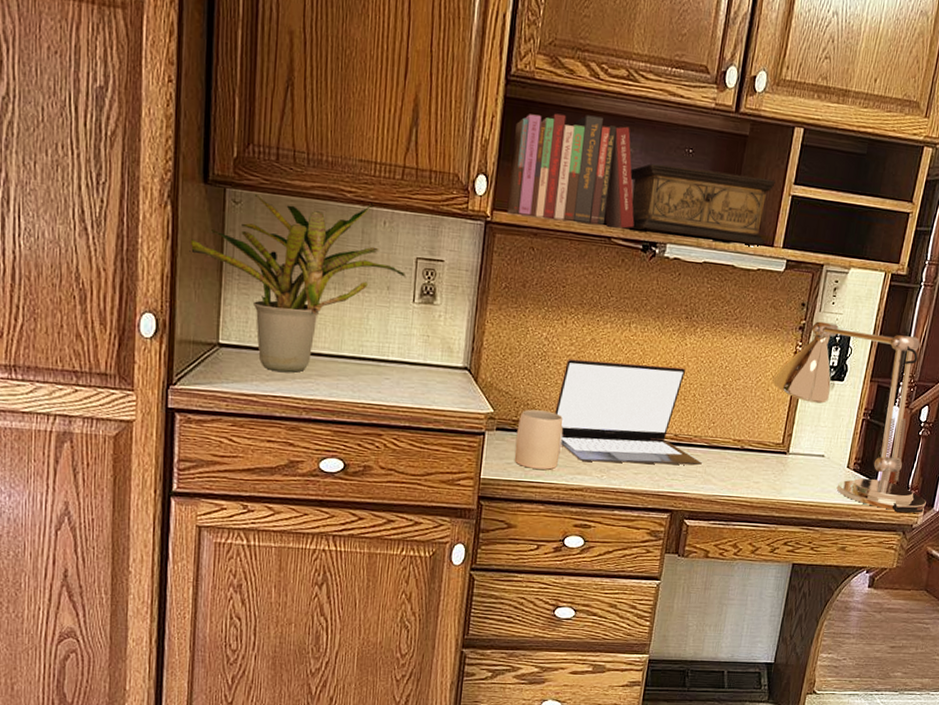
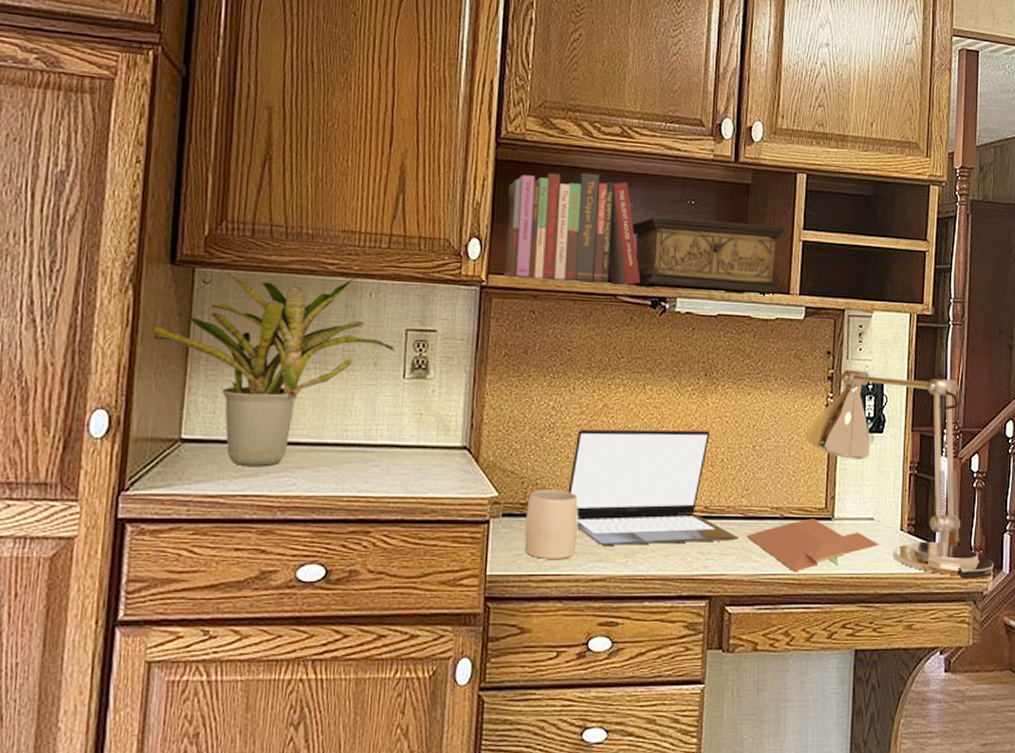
papers: none [709,451,826,496] -> present [747,518,879,572]

